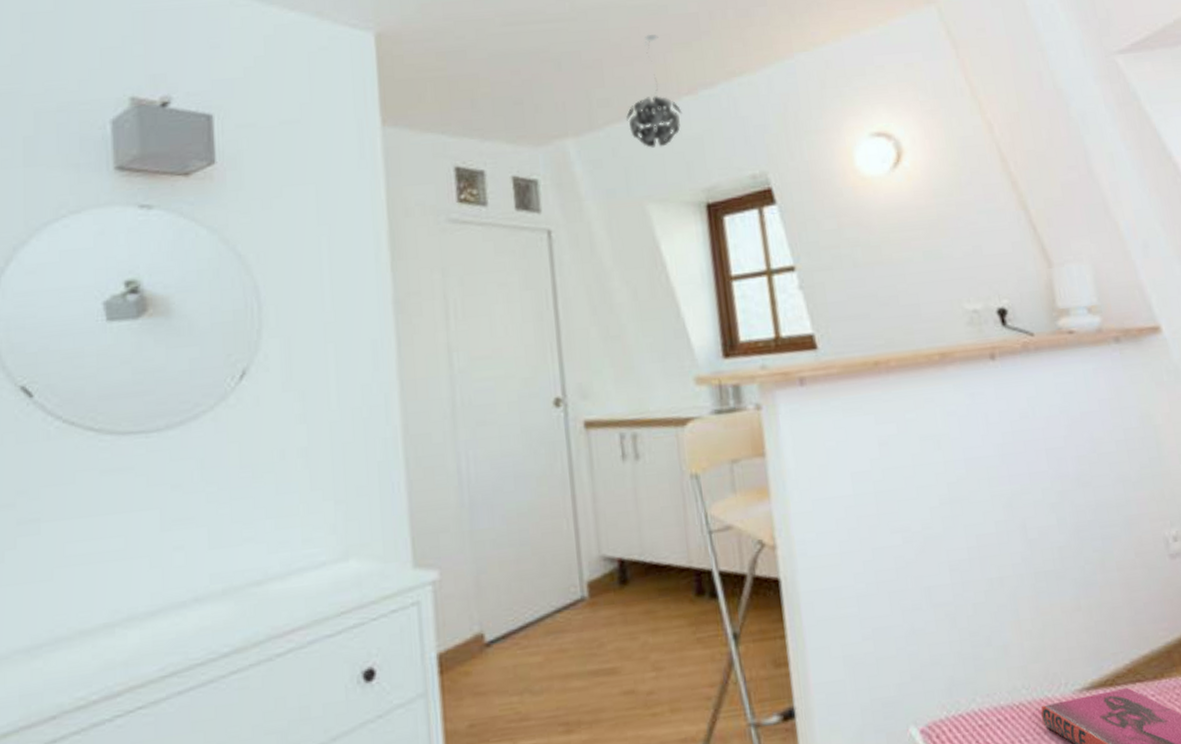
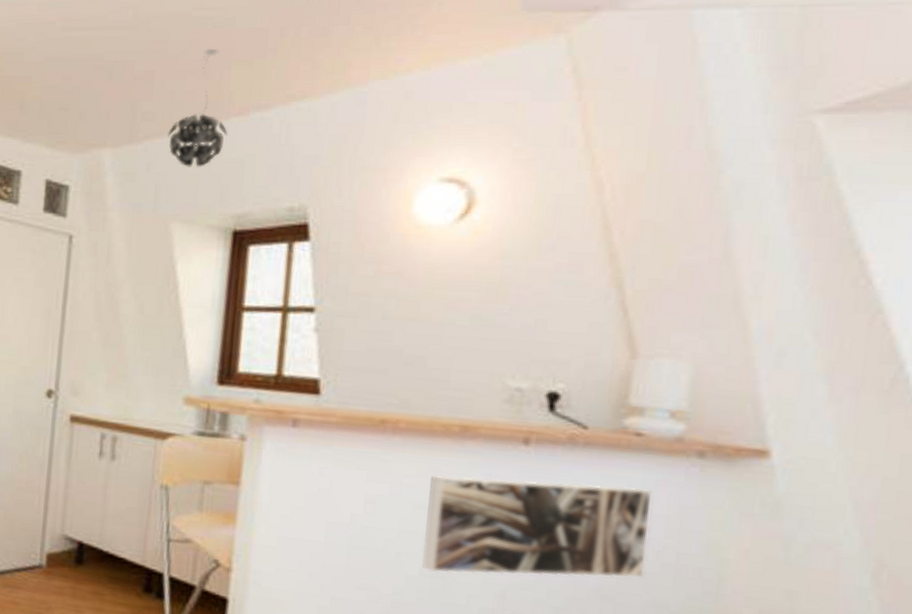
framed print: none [927,378,1106,499] -> present [422,475,652,578]

